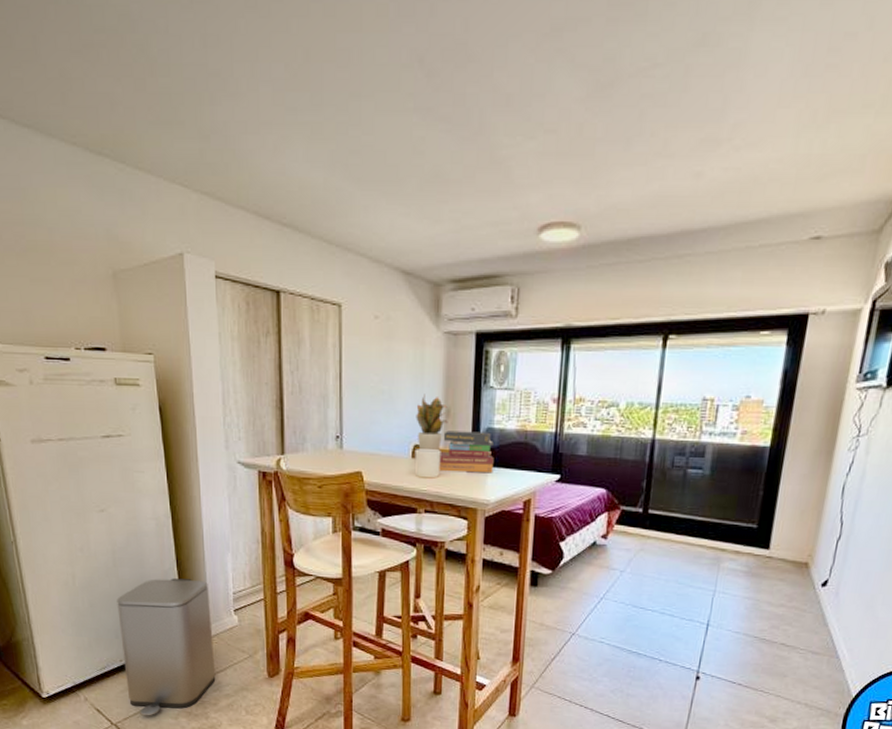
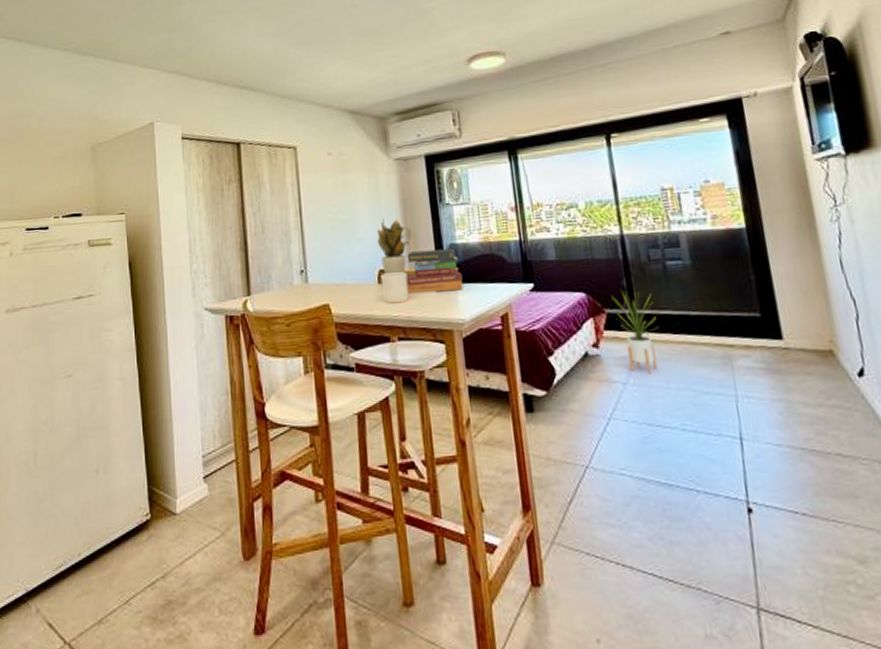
pedal bin: present [117,578,216,716] -> none [79,444,184,628]
house plant: none [629,493,667,566] -> present [611,291,657,375]

